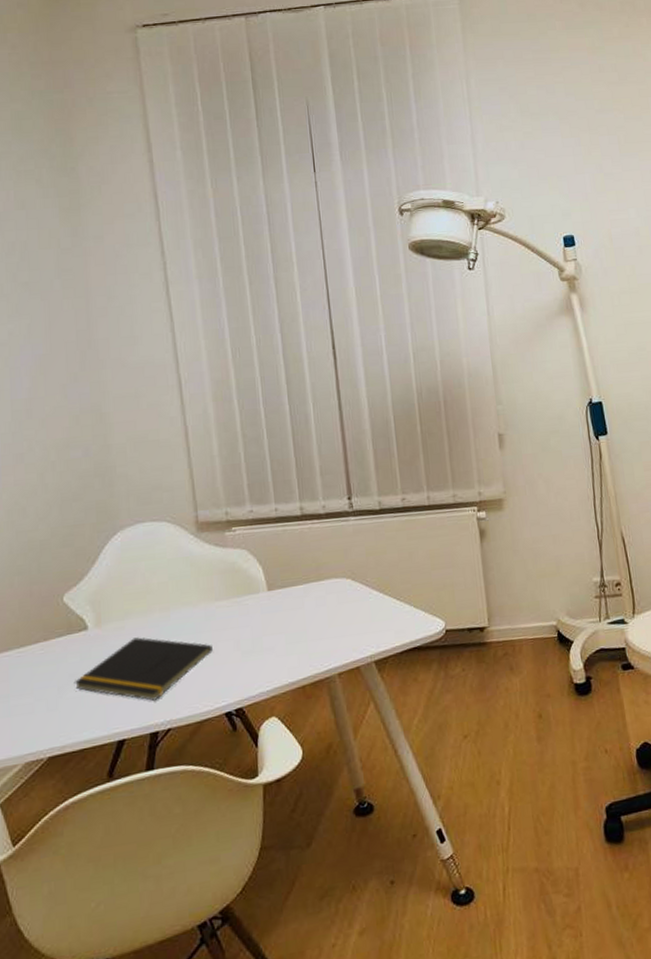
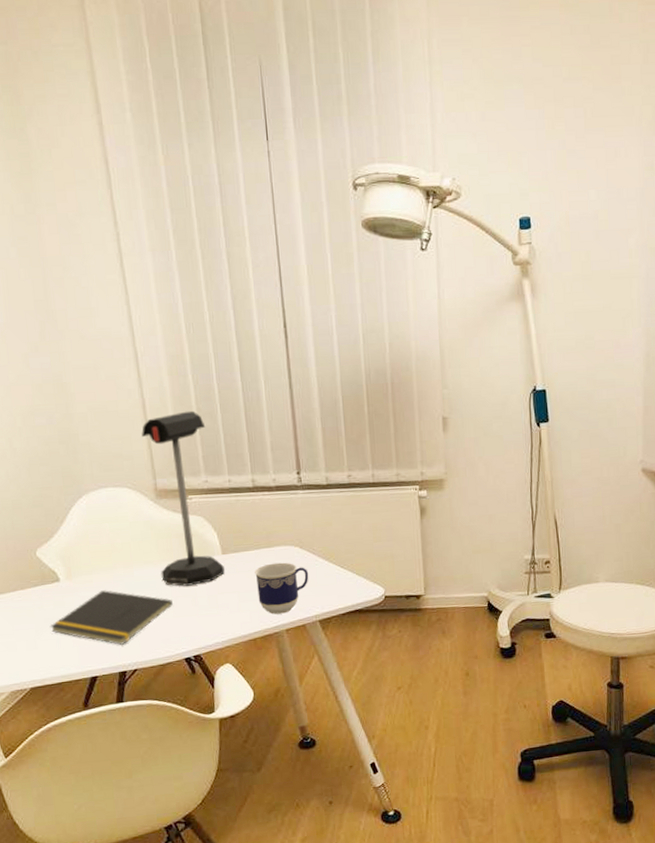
desk lamp: none [183,437,270,629] -> present [141,410,225,586]
cup: none [303,596,363,657] -> present [255,562,309,615]

